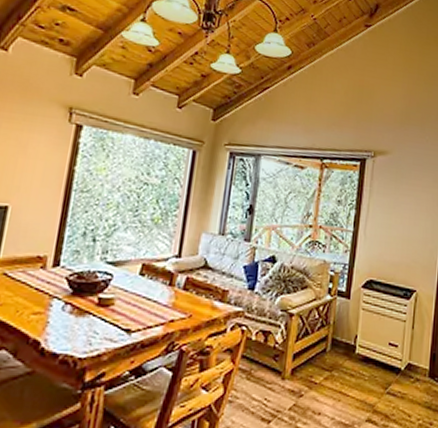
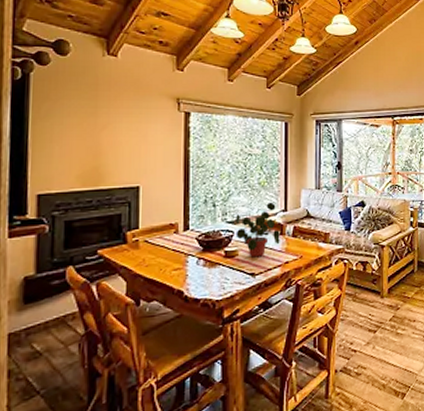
potted plant: none [114,243,169,310] -> present [236,202,280,258]

